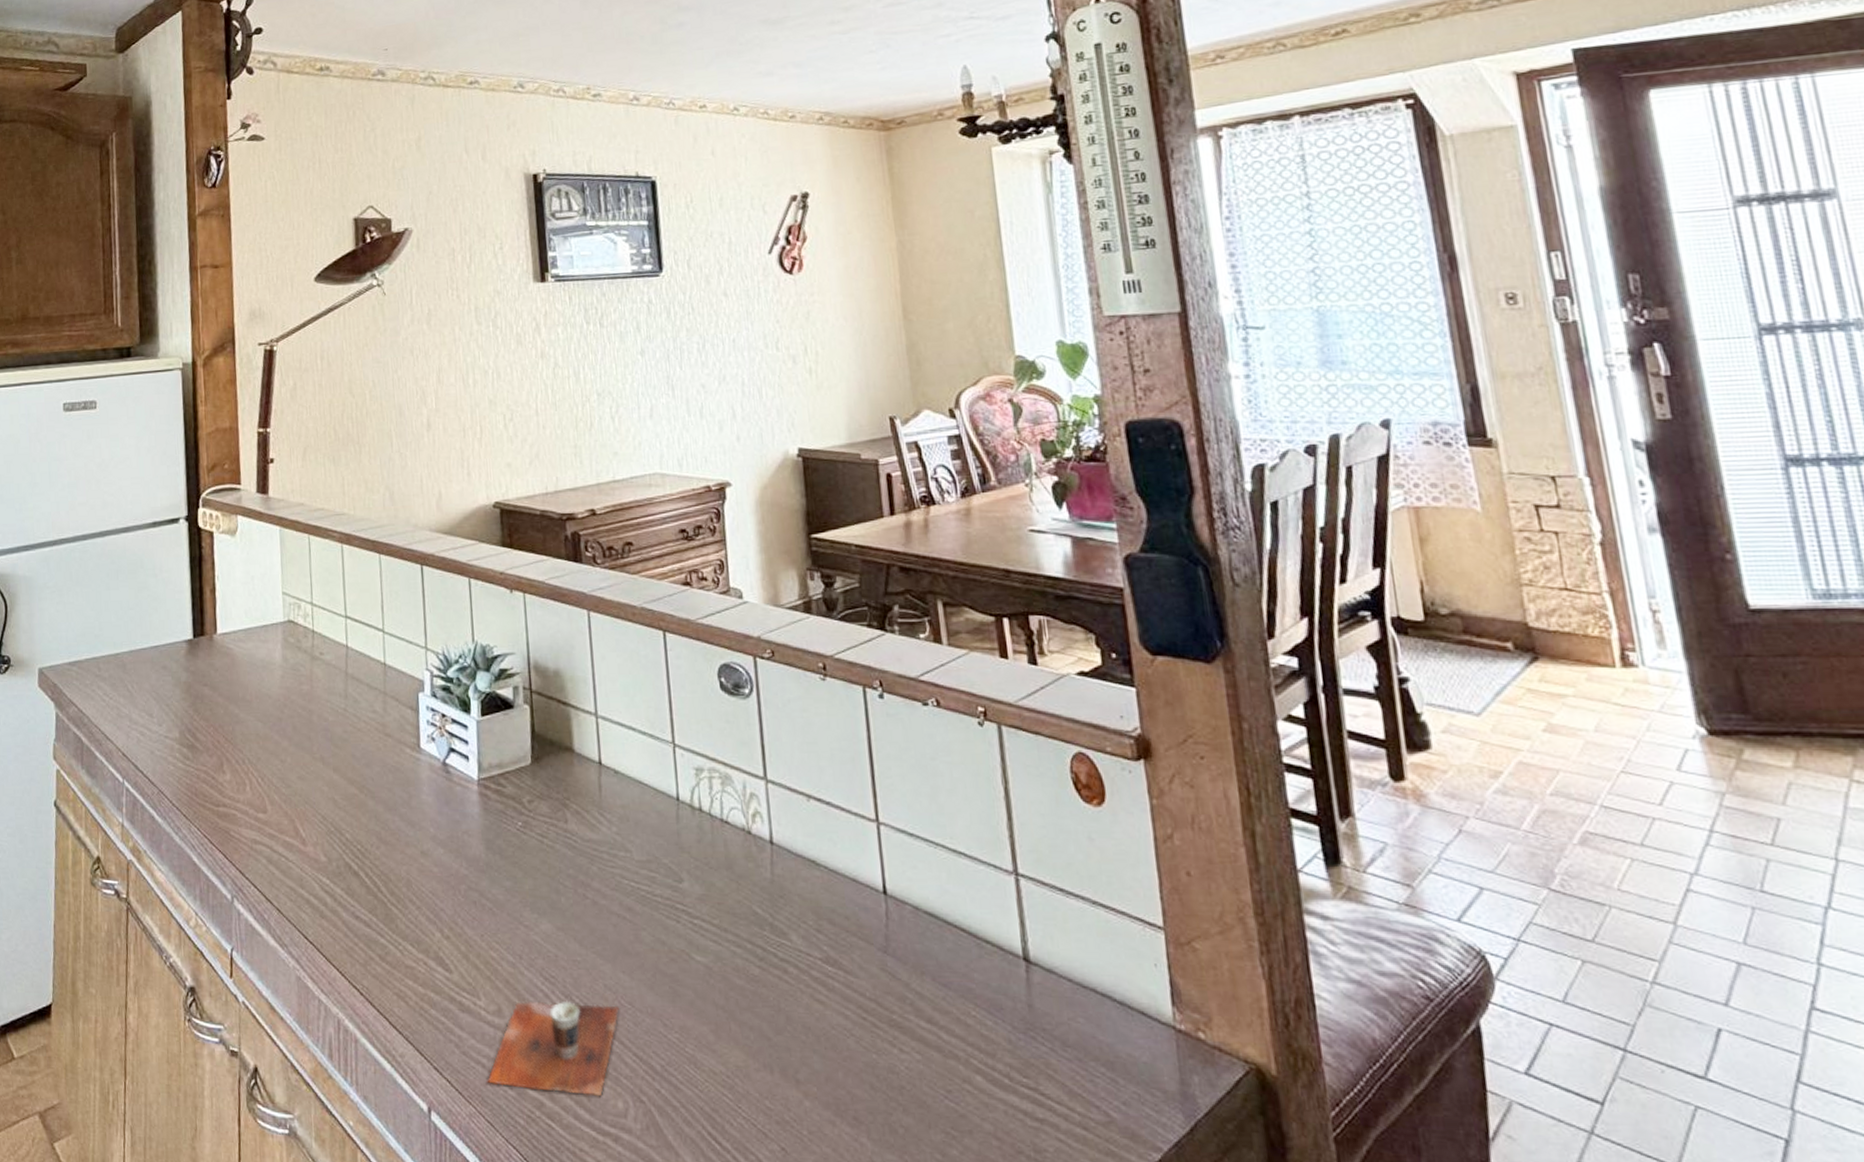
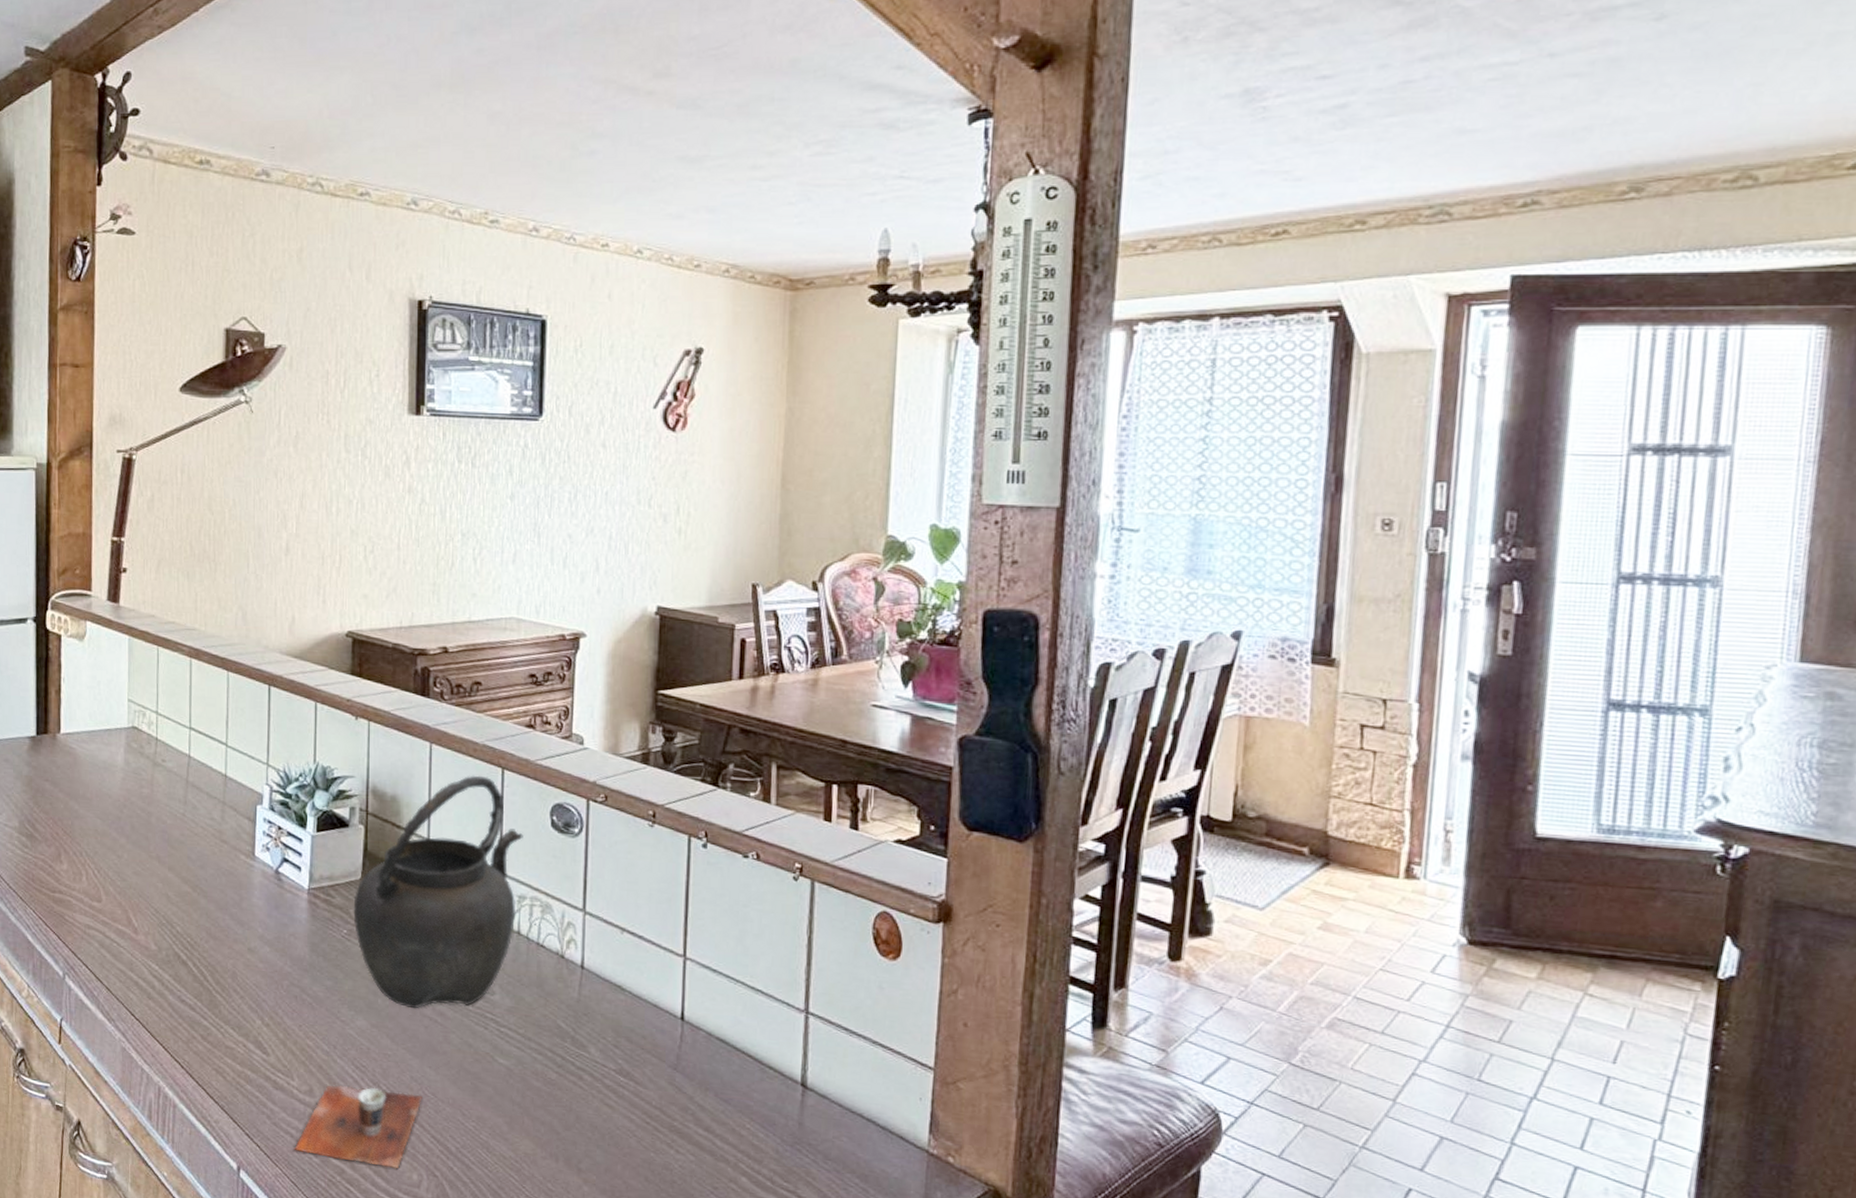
kettle: none [526,640,695,906] -> present [353,775,523,1009]

